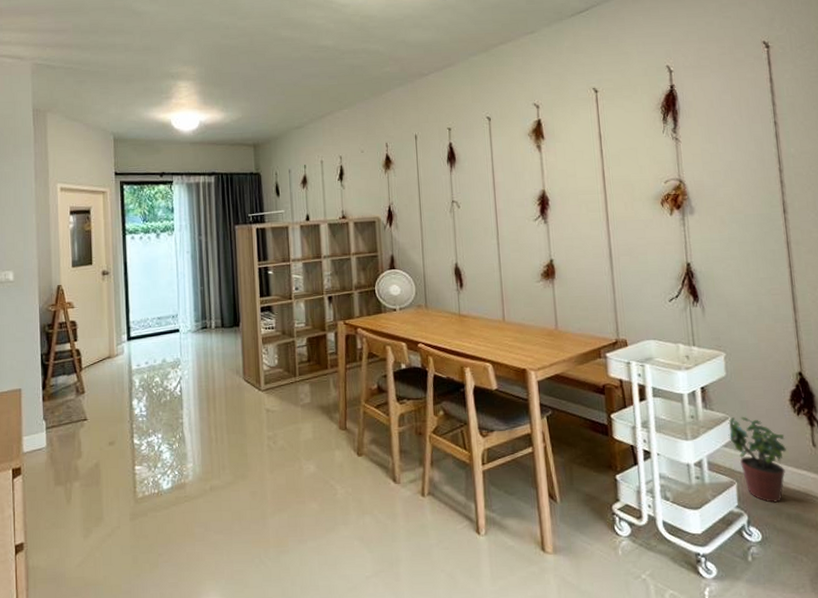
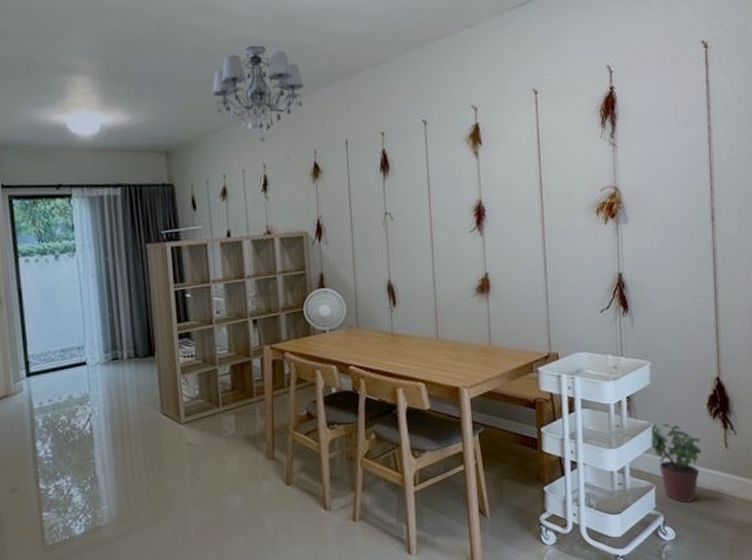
chandelier: none [296,52,377,138] -> present [212,45,304,143]

